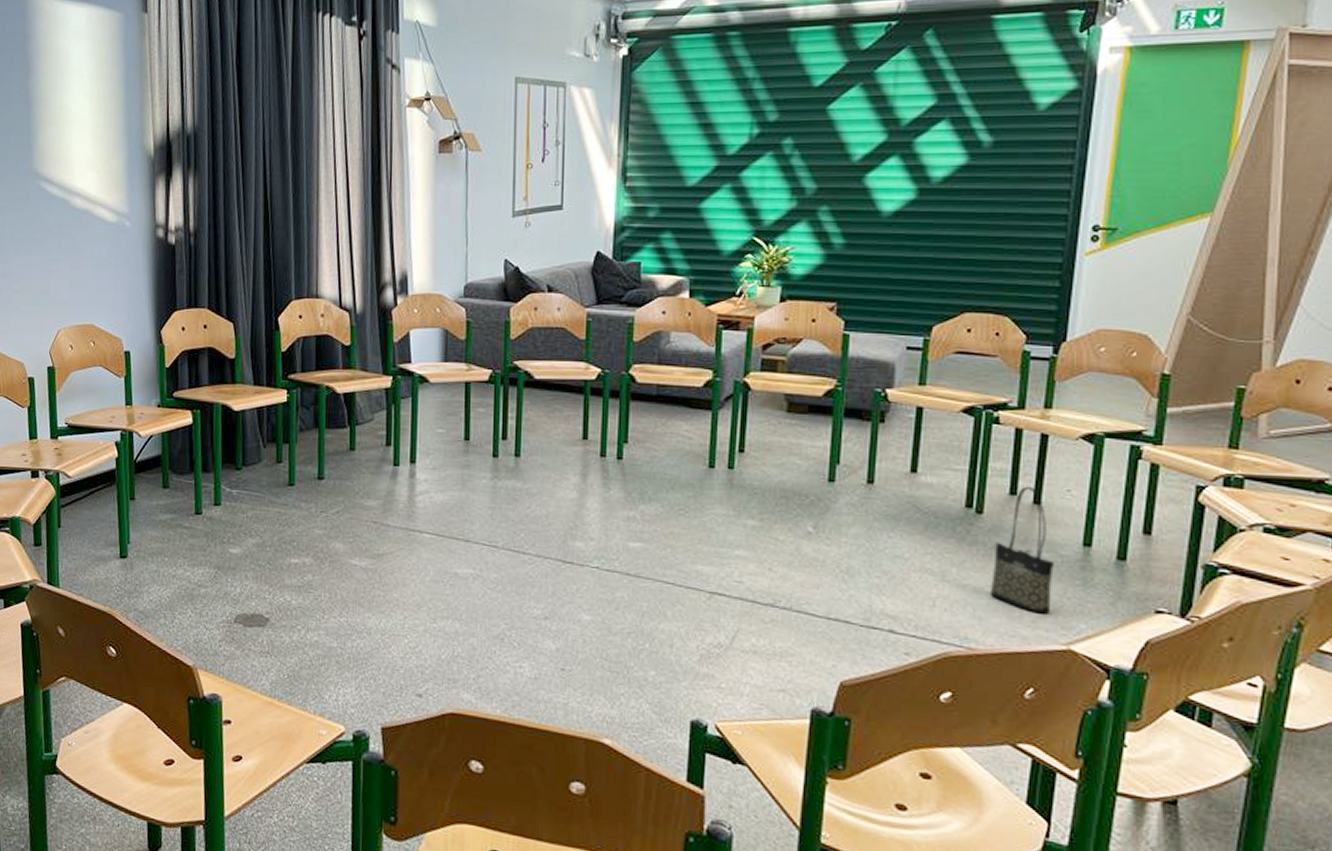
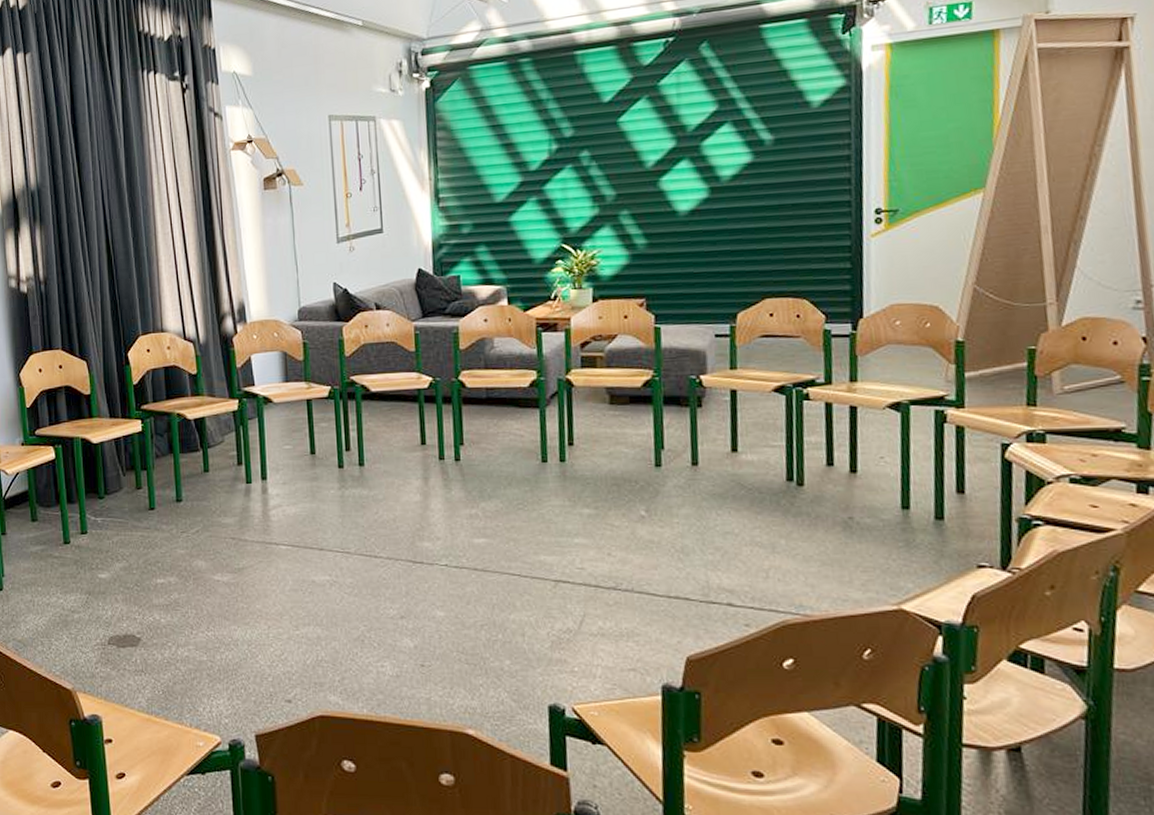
tote bag: present [989,486,1054,614] -> none [818,456,878,577]

